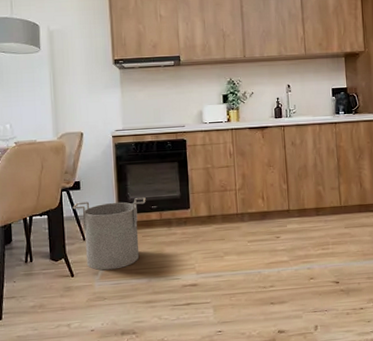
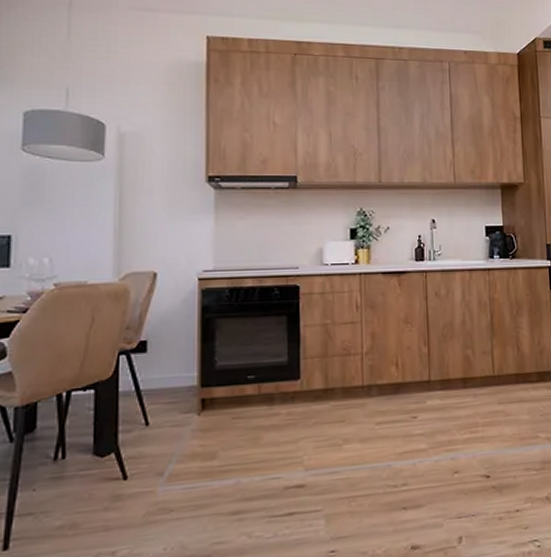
bucket: present [72,197,146,271] -> none [133,364,240,469]

